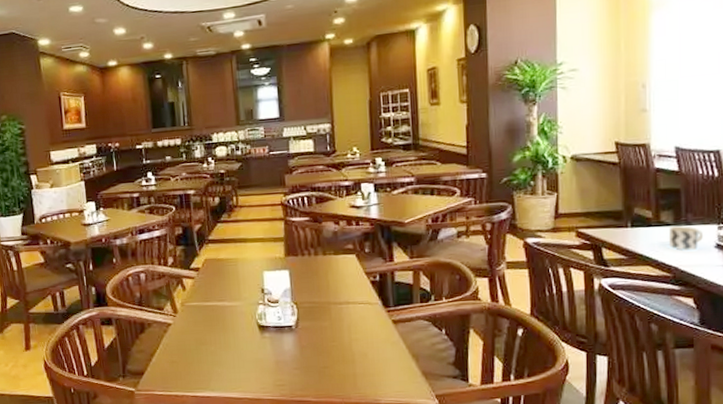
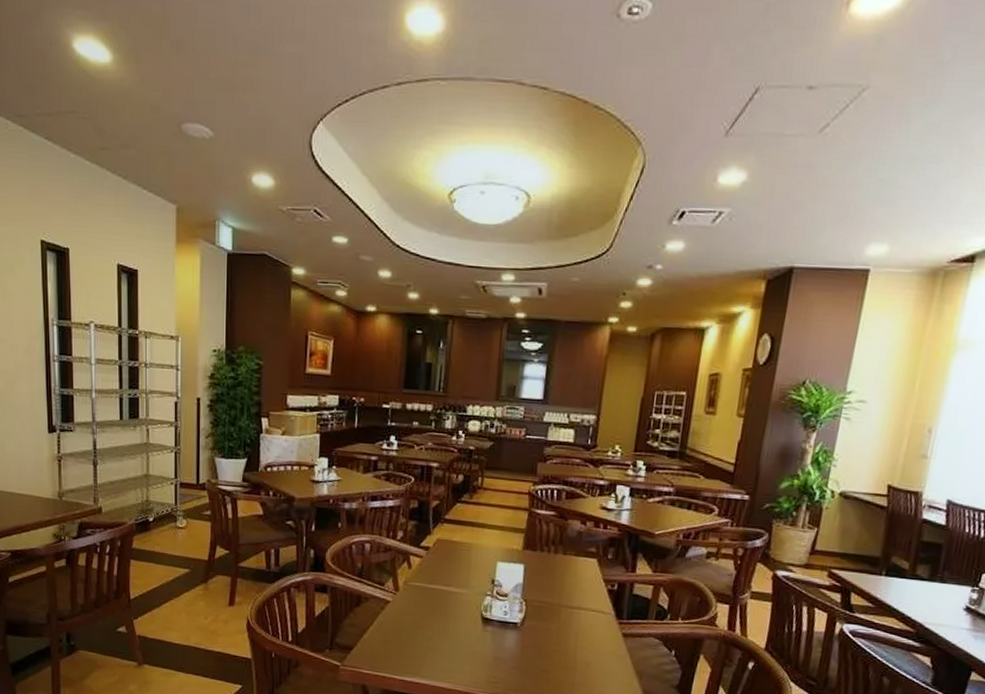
cup: present [668,225,703,252] -> none [917,582,956,610]

